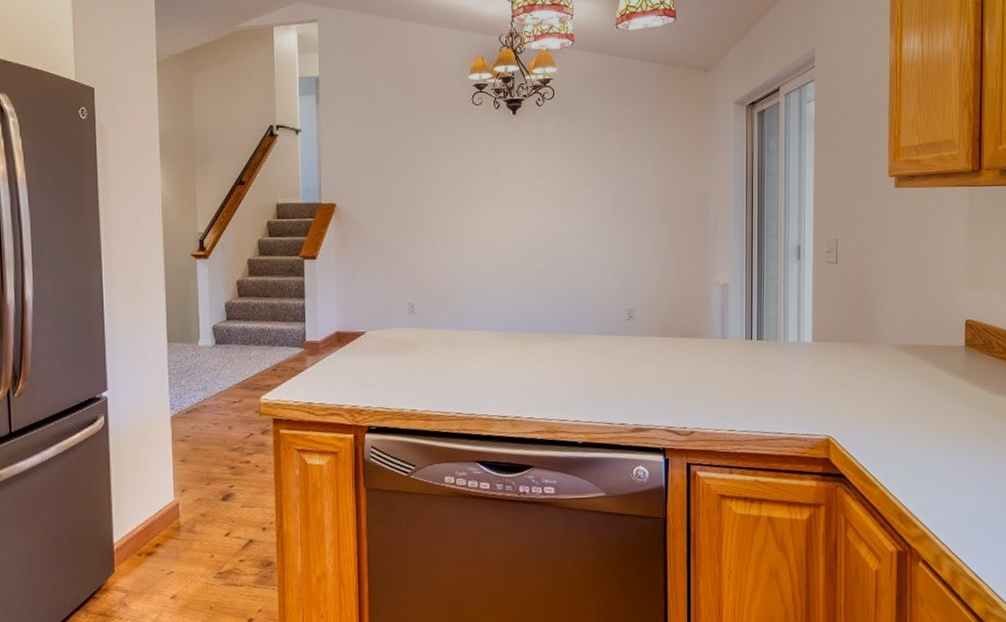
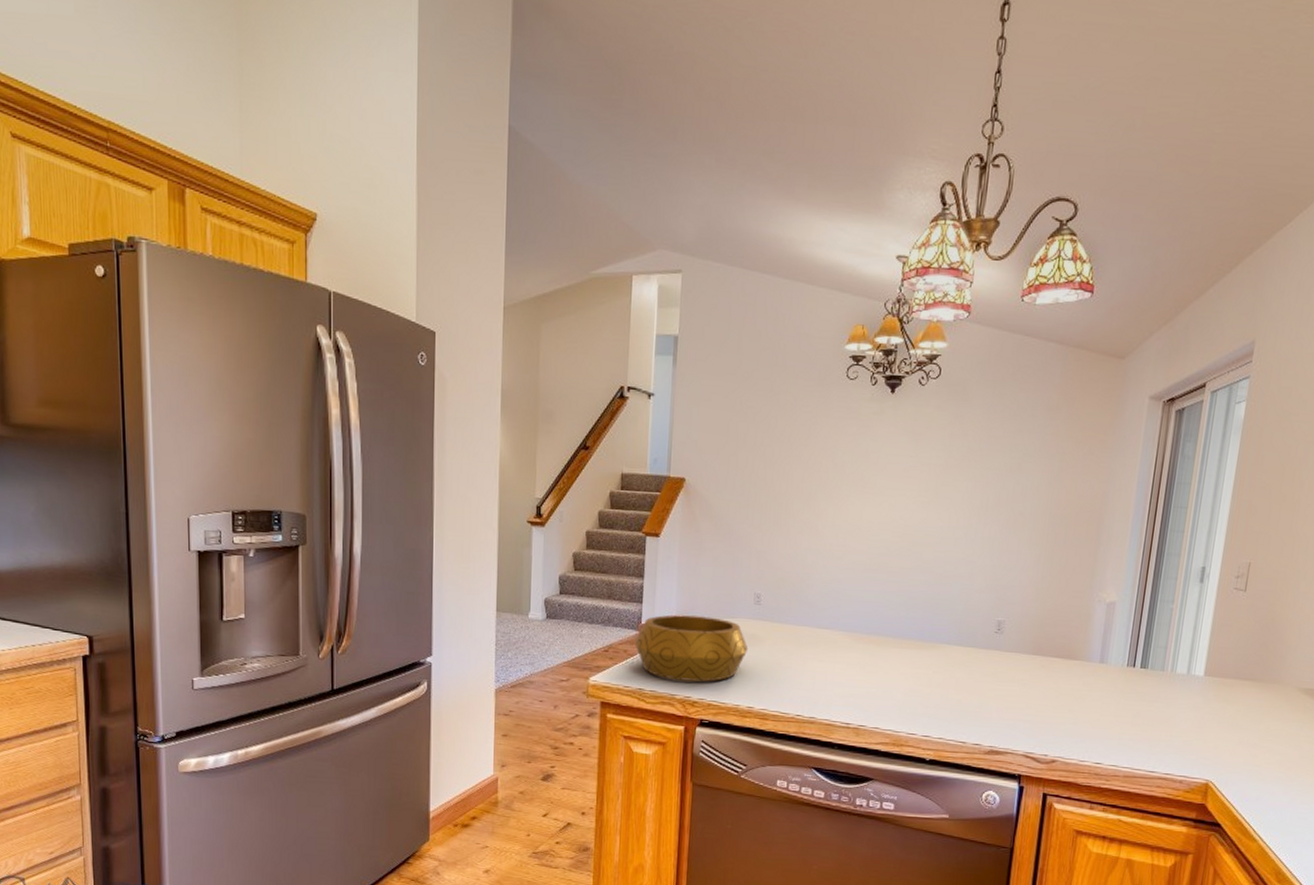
decorative bowl: none [300,329,407,391] -> present [634,614,749,682]

